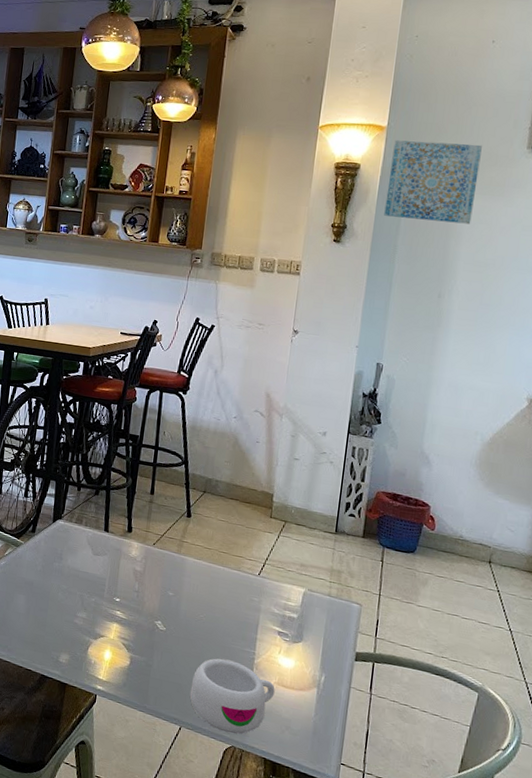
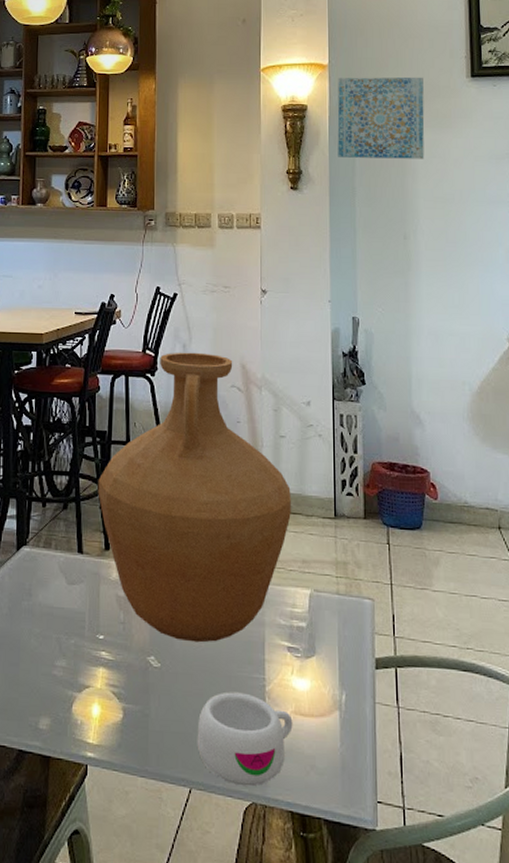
vase: none [126,376,298,618] -> present [98,352,291,643]

